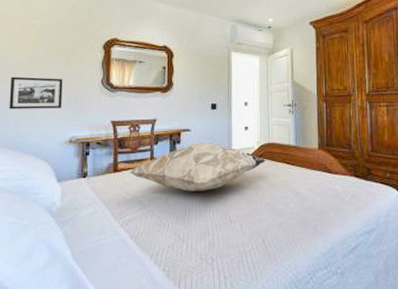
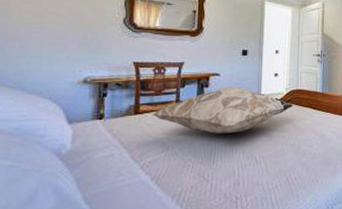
picture frame: present [9,76,63,110] -> none [8,9,77,46]

